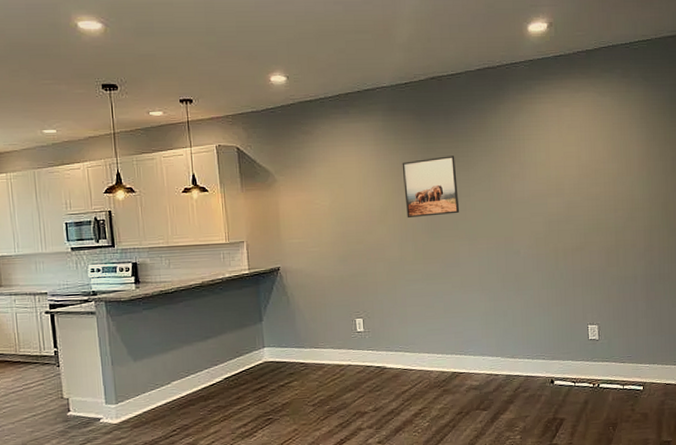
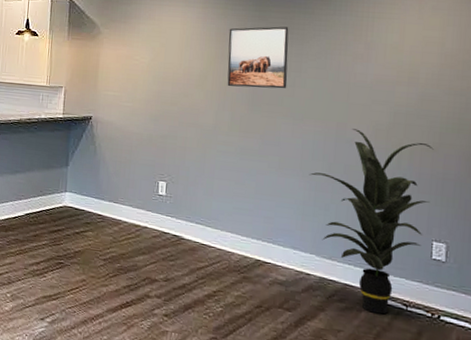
indoor plant: none [487,241,583,395] -> present [309,129,434,315]

